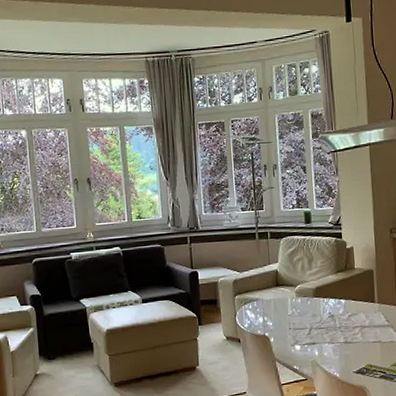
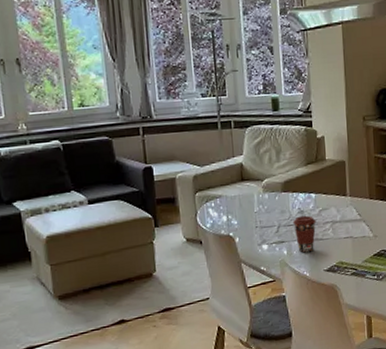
coffee cup: none [324,319,346,355] -> present [293,215,316,253]

